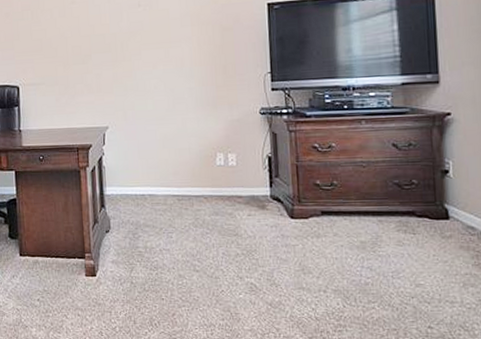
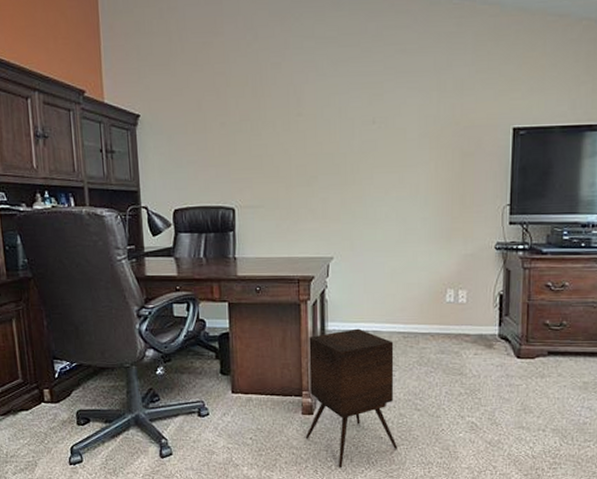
side table: none [89,192,180,329] -> present [305,328,398,467]

